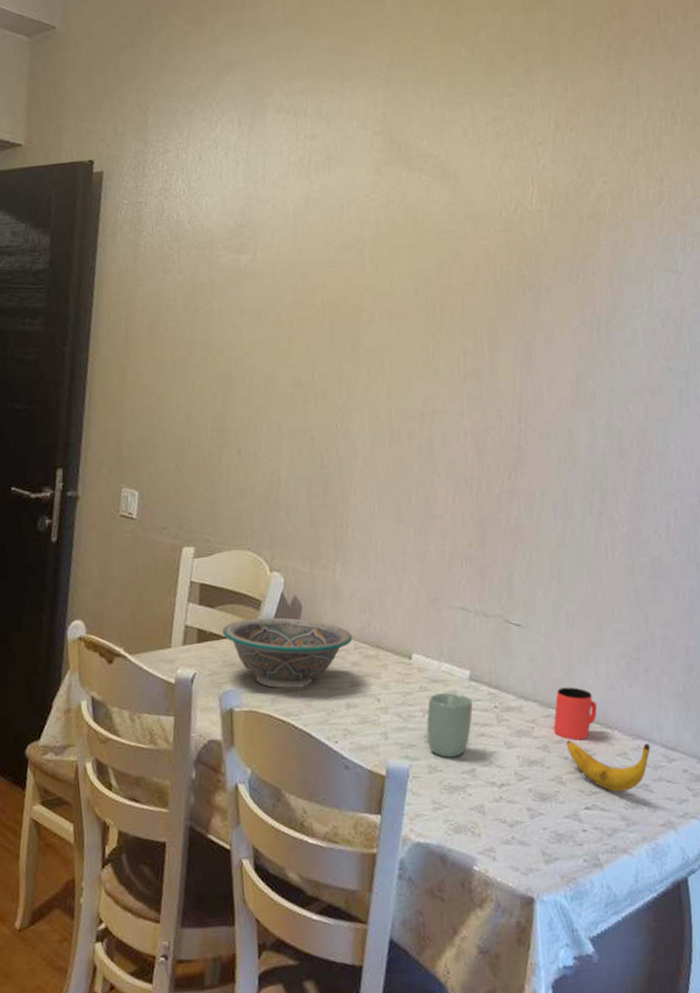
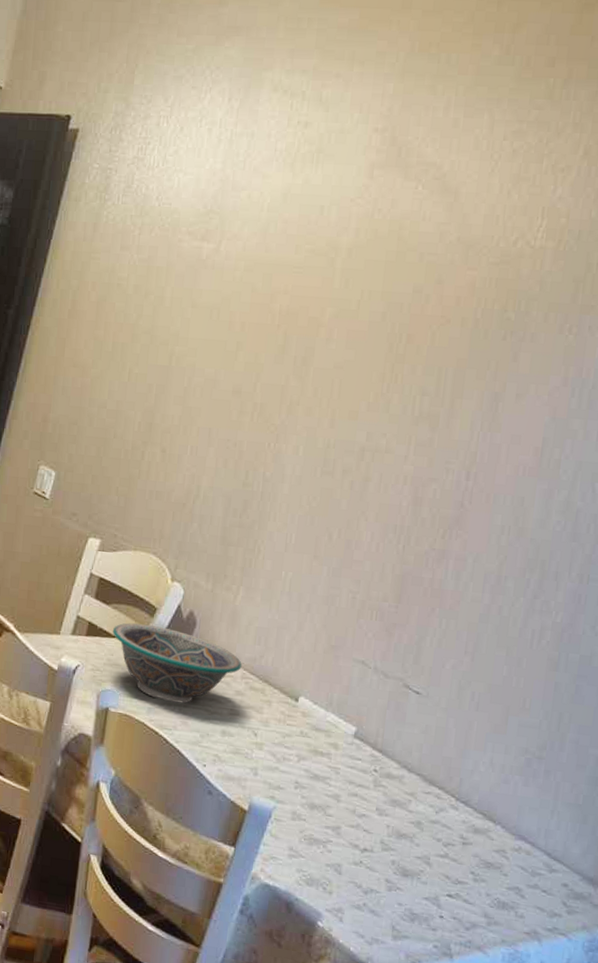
cup: present [426,692,473,758] -> none [297,742,353,810]
cup: present [553,687,597,741] -> none [432,767,484,827]
banana: present [566,740,650,792] -> none [441,822,533,890]

